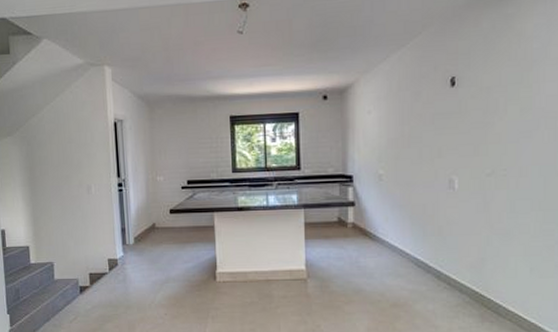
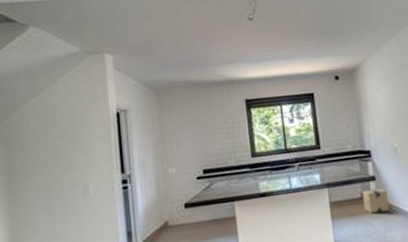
cardboard box: none [339,214,366,237] -> present [362,188,389,213]

